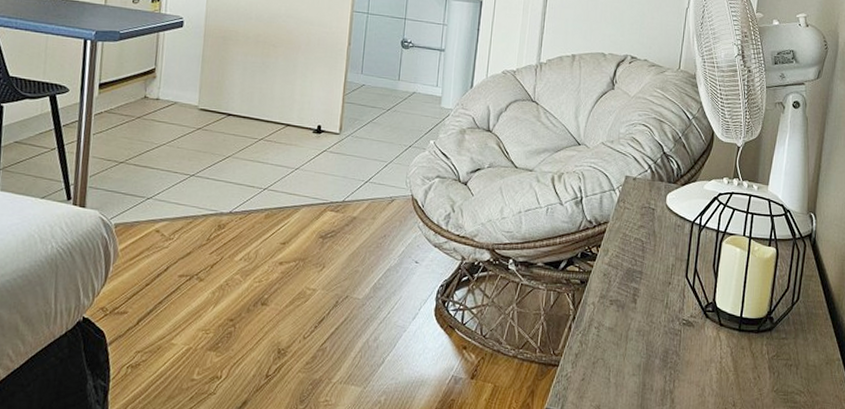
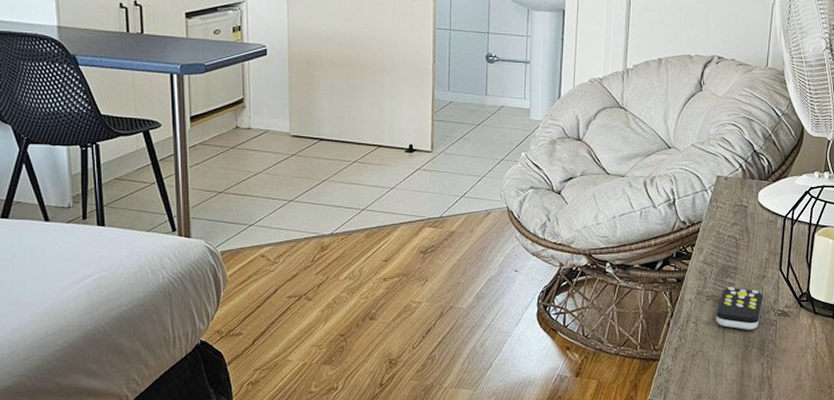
remote control: none [618,292,668,339] -> present [715,287,764,330]

